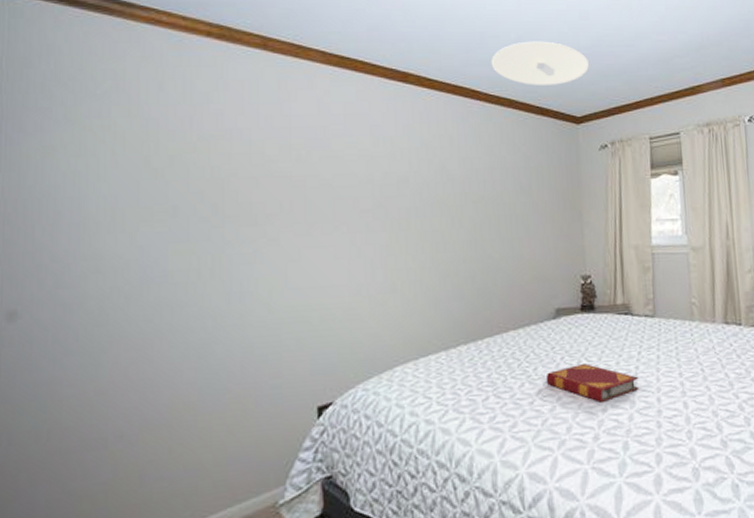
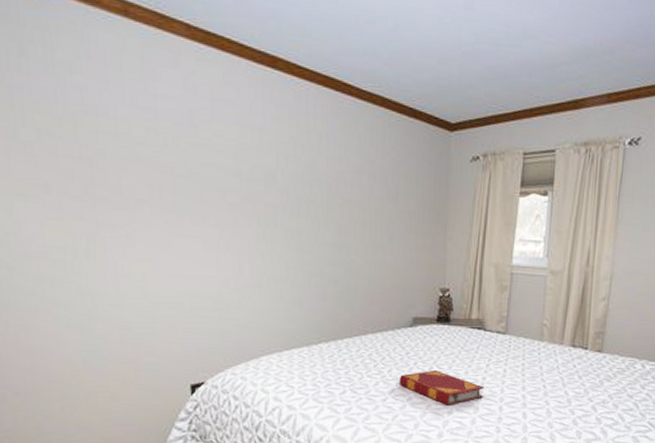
ceiling light: present [491,41,589,85] -> none [365,30,469,85]

